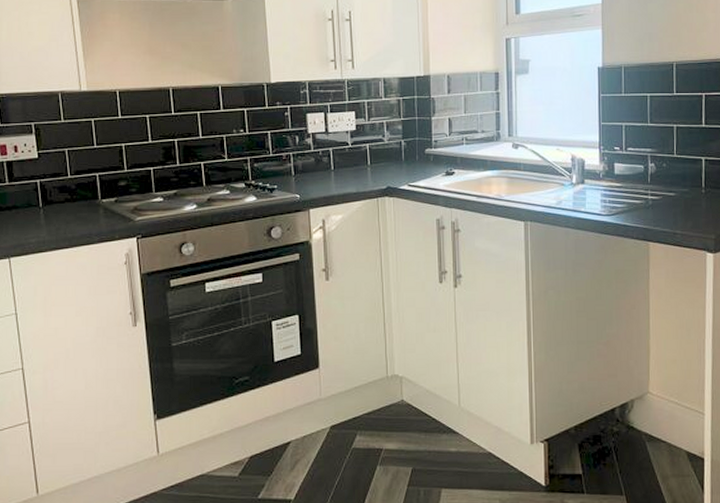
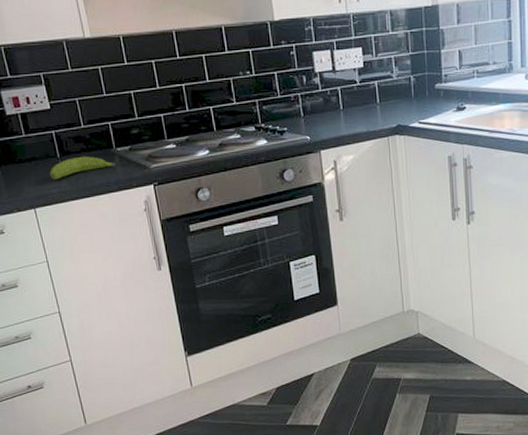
fruit: none [30,206,100,229] -> present [50,156,116,180]

